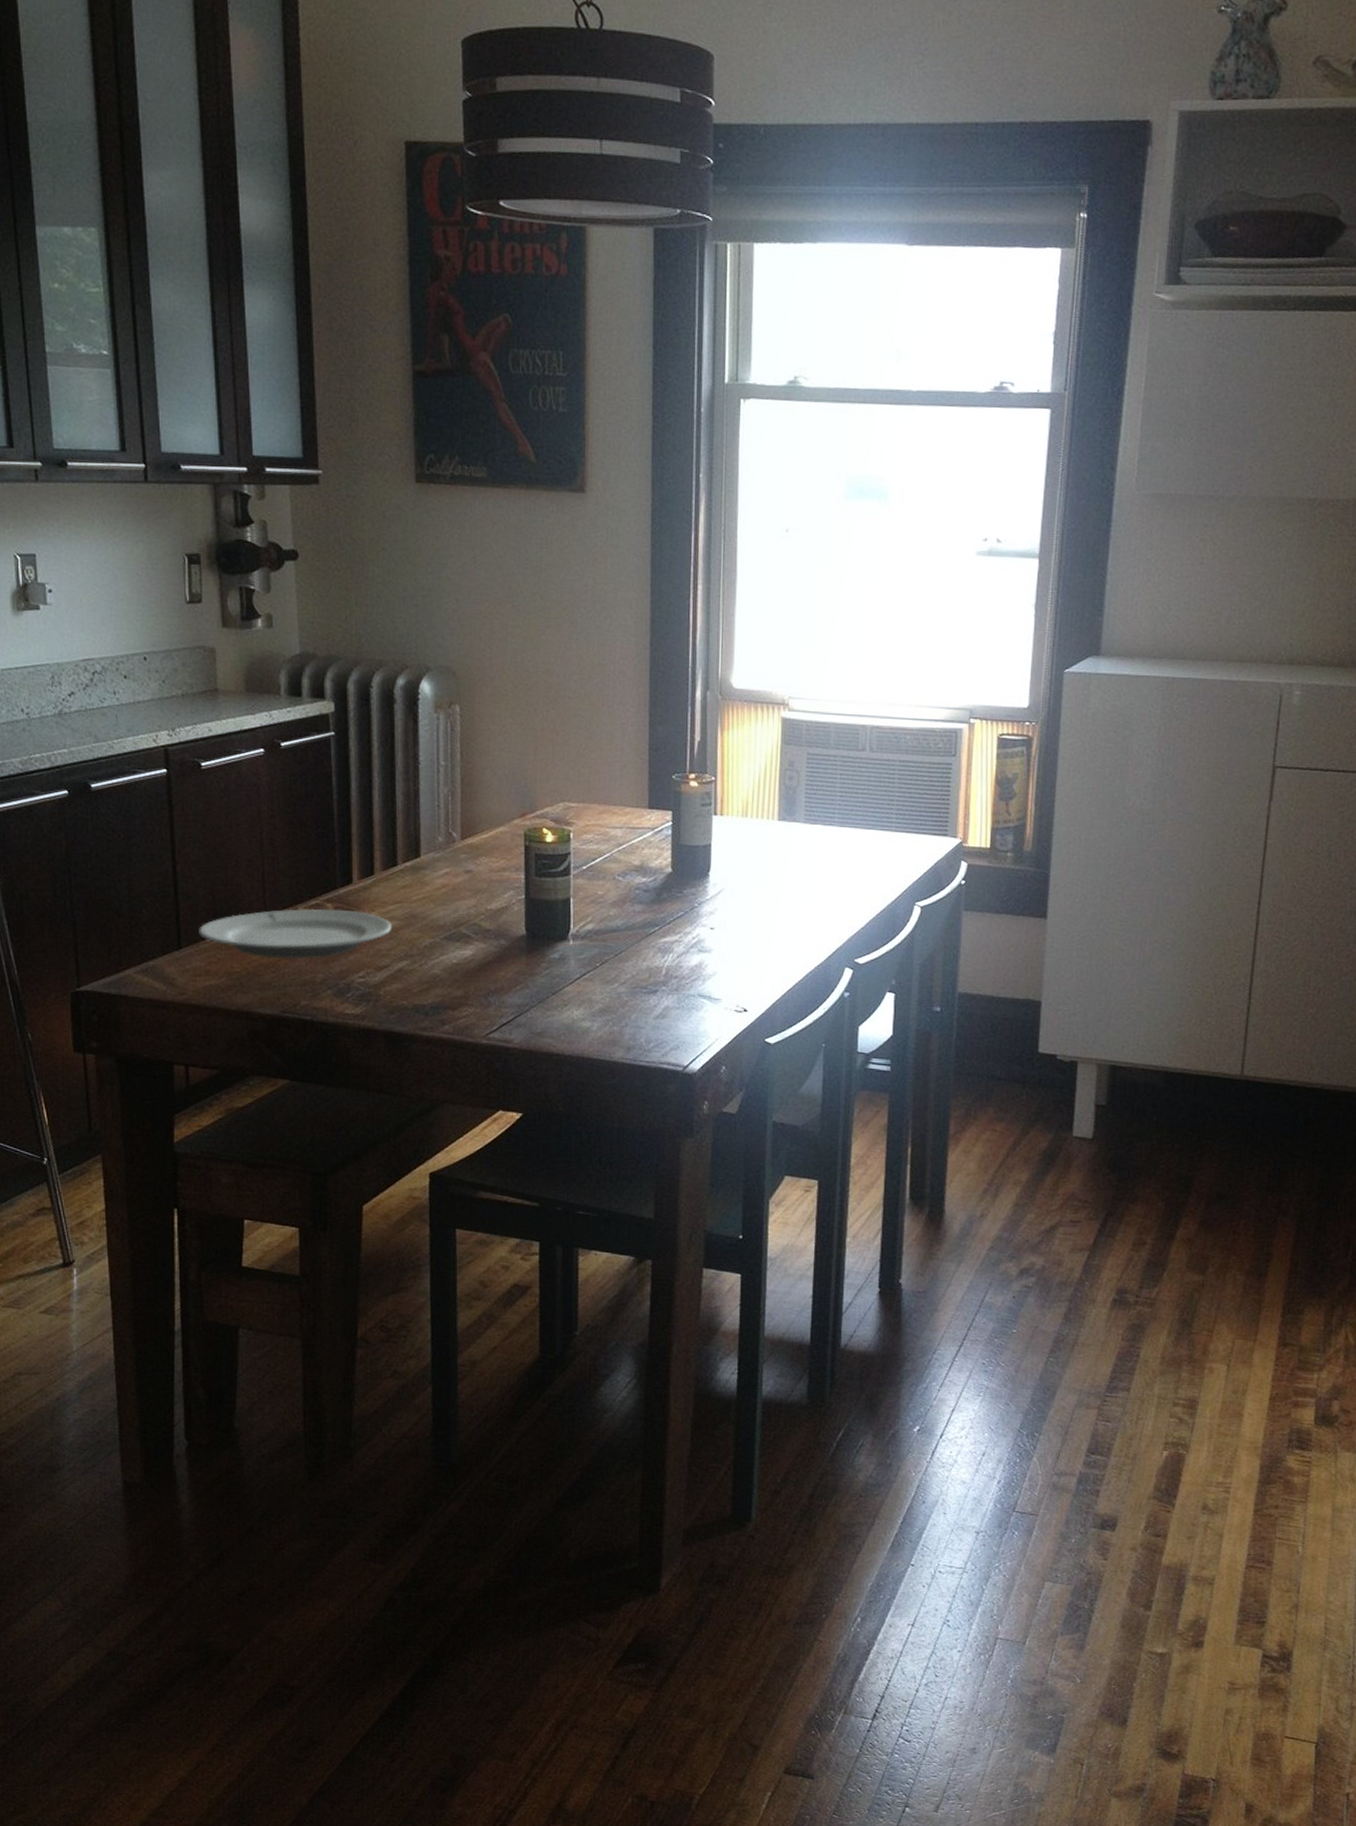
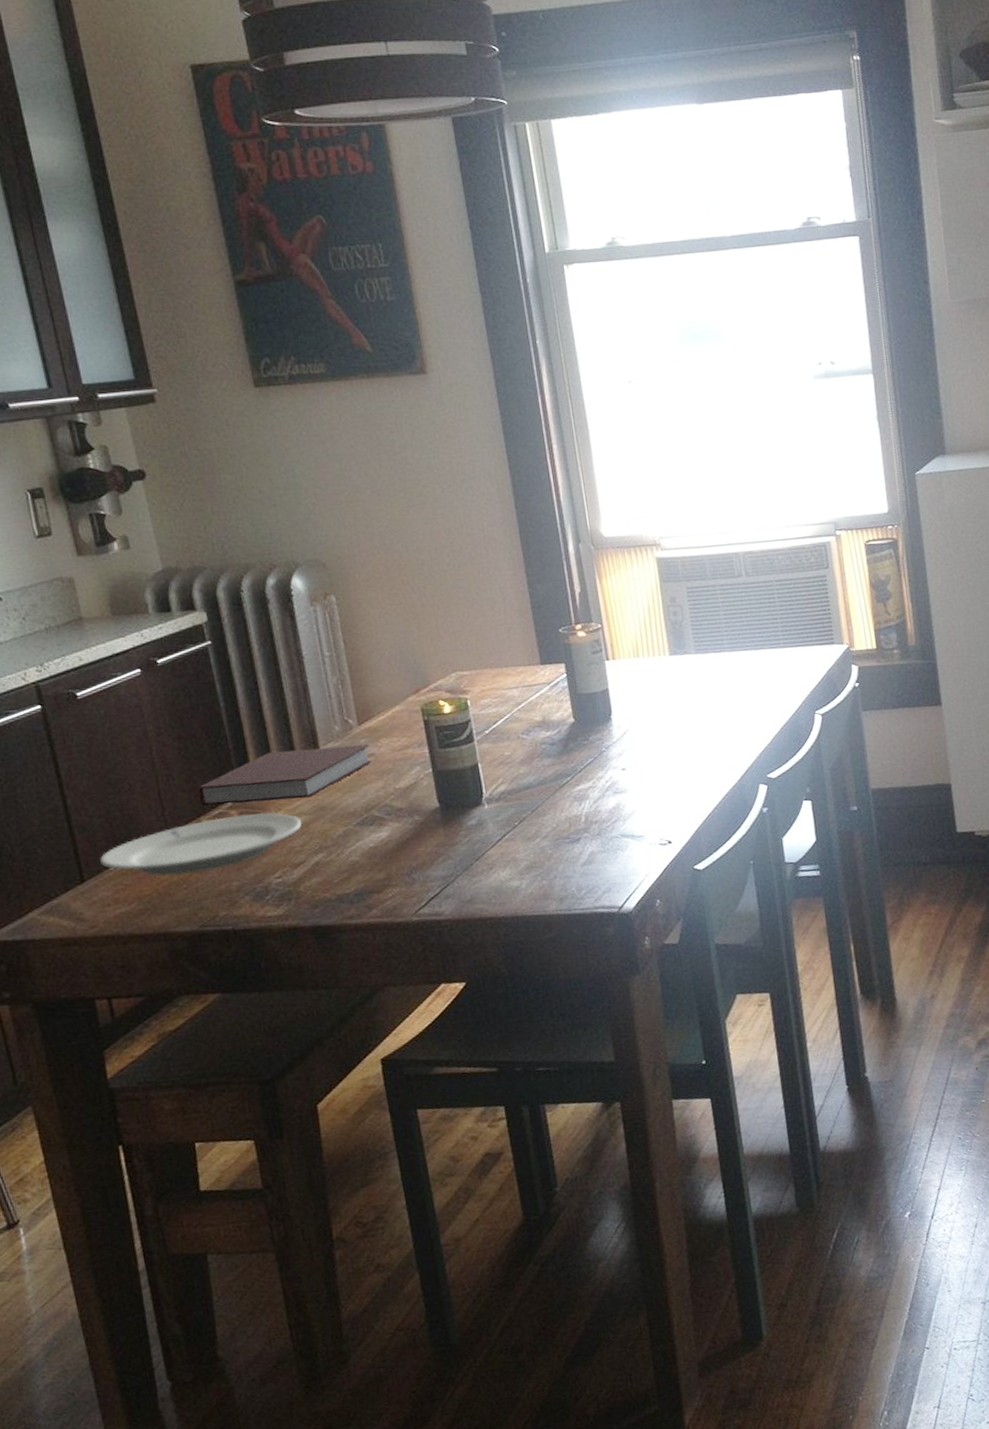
notebook: none [299,852,469,904] -> present [198,744,372,806]

